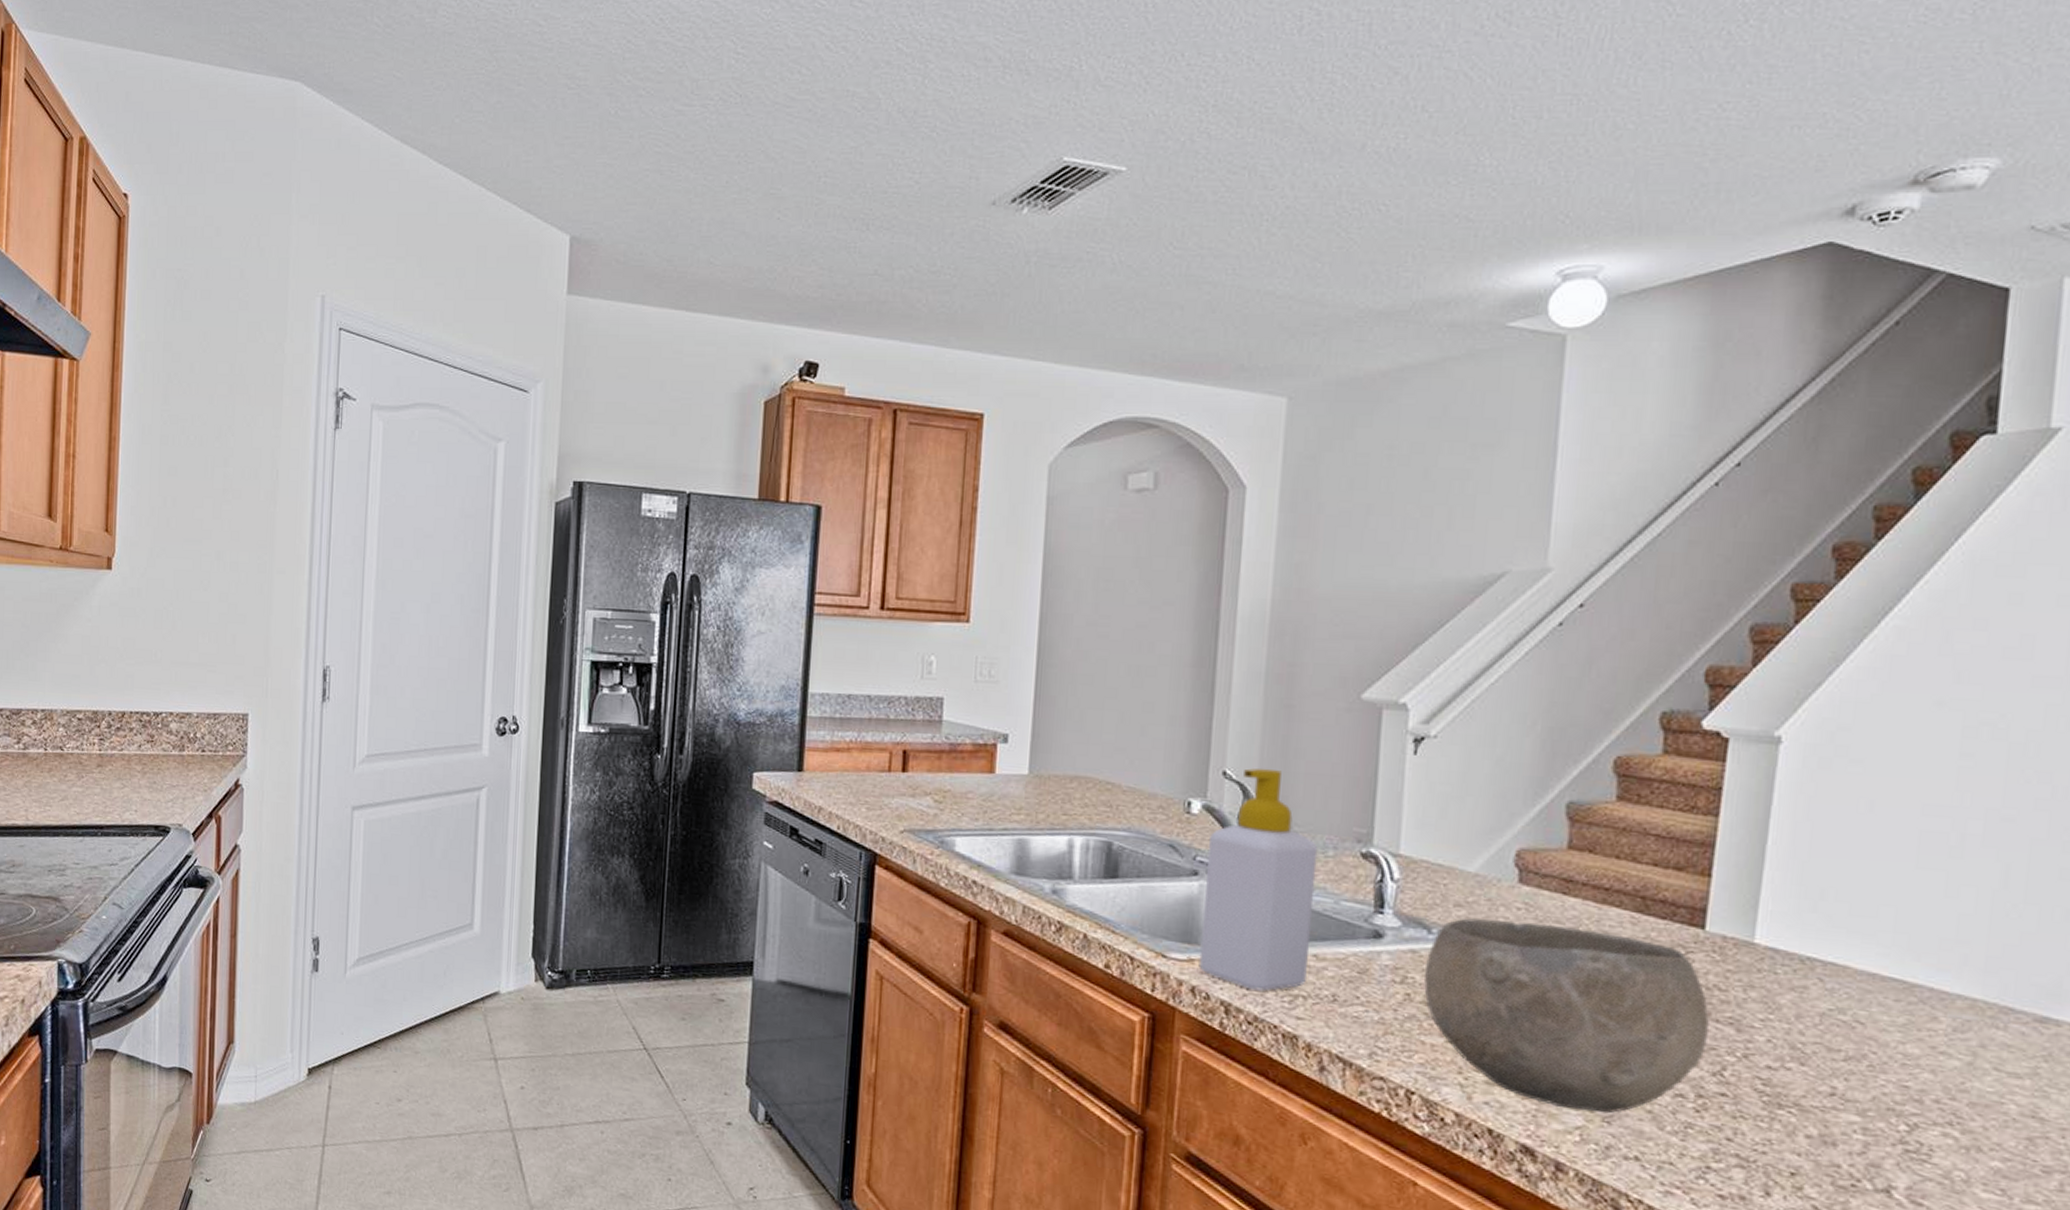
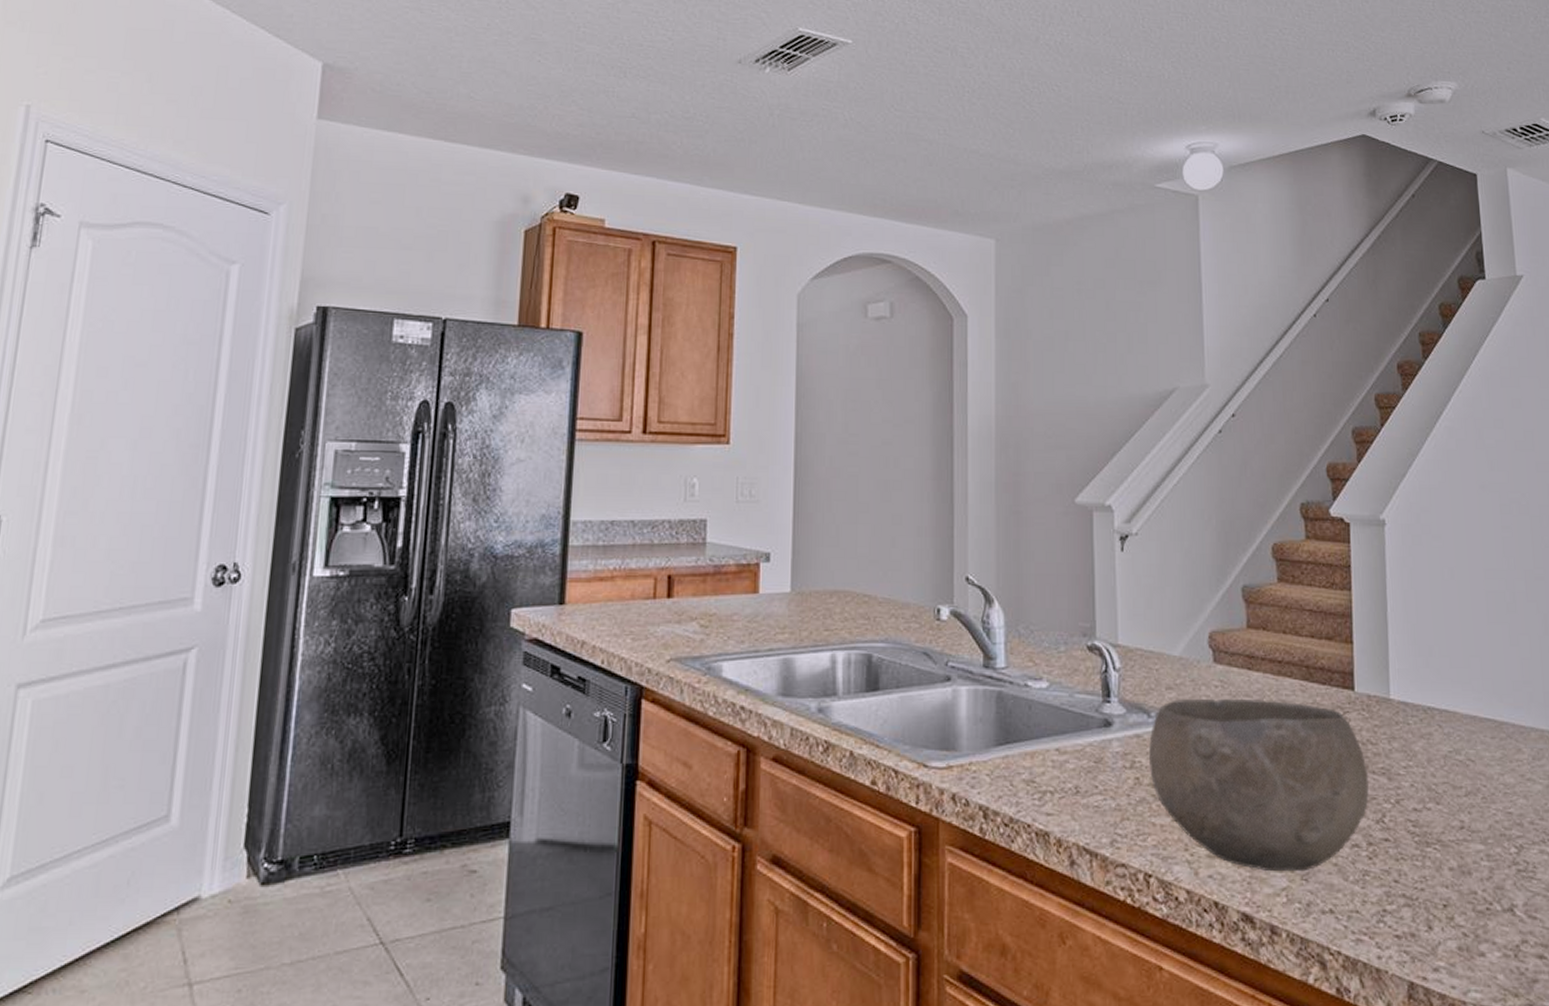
soap bottle: present [1199,768,1318,991] -> none [957,572,1052,791]

